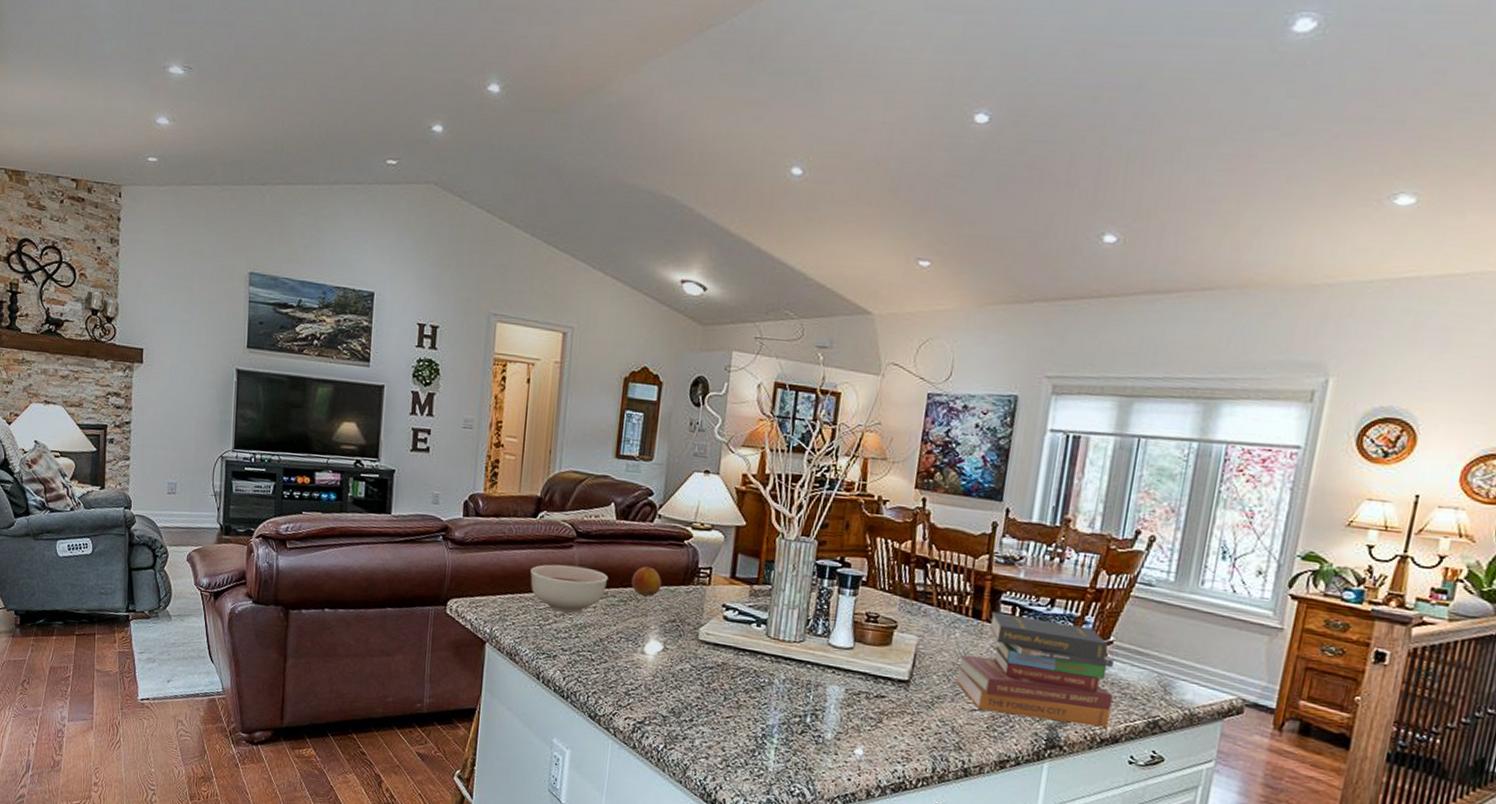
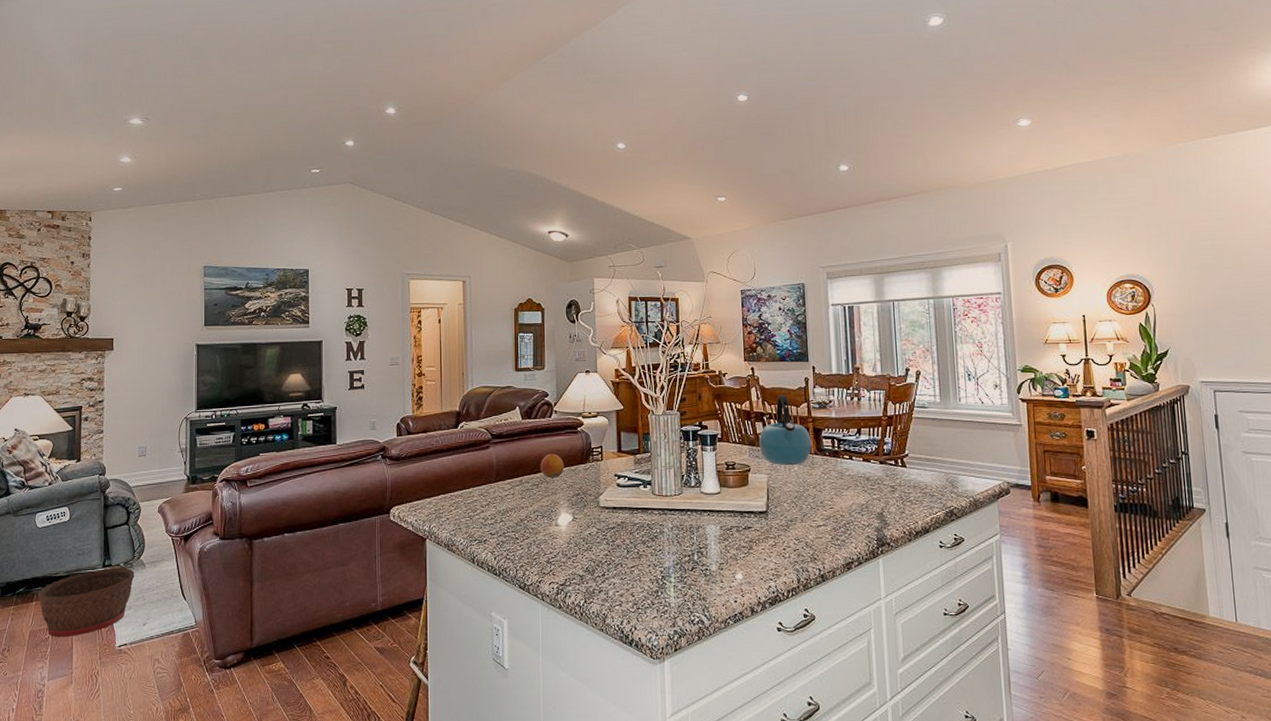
basket: none [58,613,160,681] -> present [38,568,135,638]
bowl: present [530,564,609,614] -> none [457,462,522,503]
kettle: none [913,538,986,631] -> present [759,394,812,465]
books: present [954,611,1114,729] -> none [800,445,919,525]

